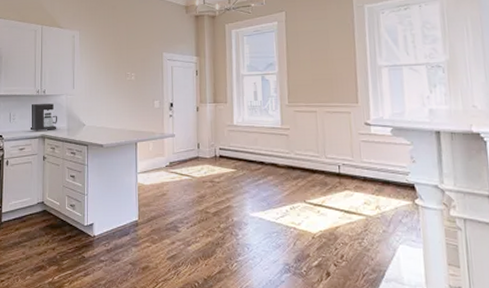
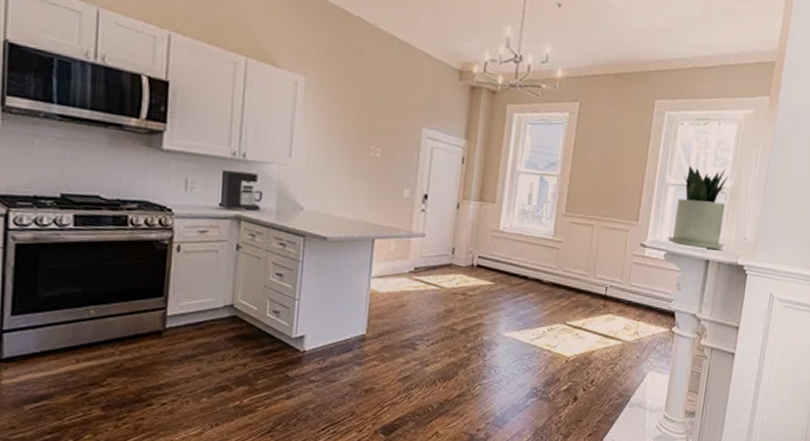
planter: none [391,44,453,121] -> present [668,166,729,249]

